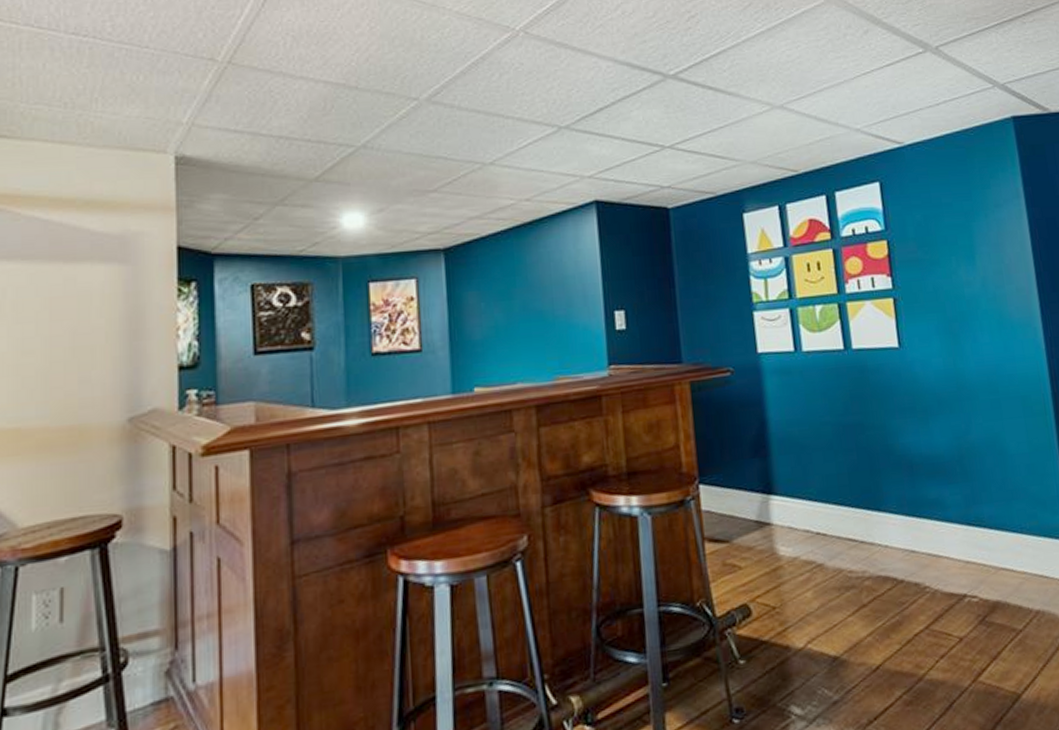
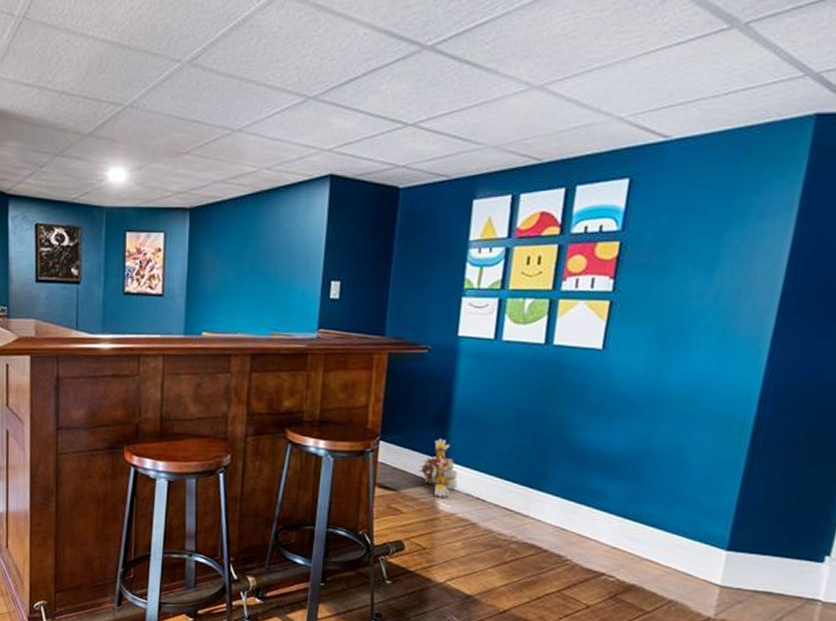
plush toy: none [747,469,794,541] -> present [418,438,458,498]

